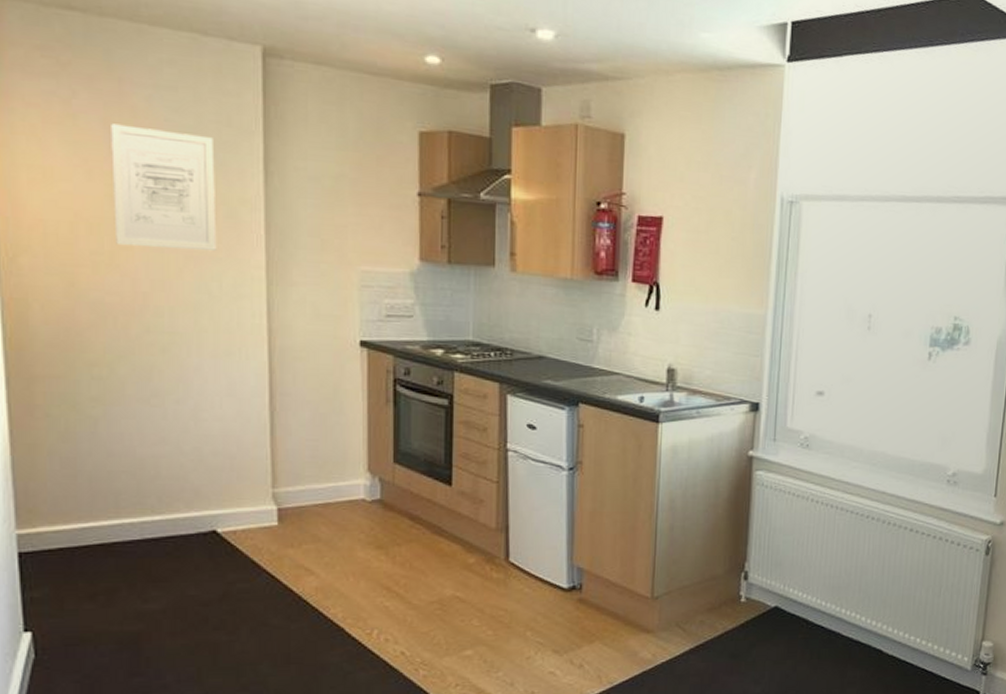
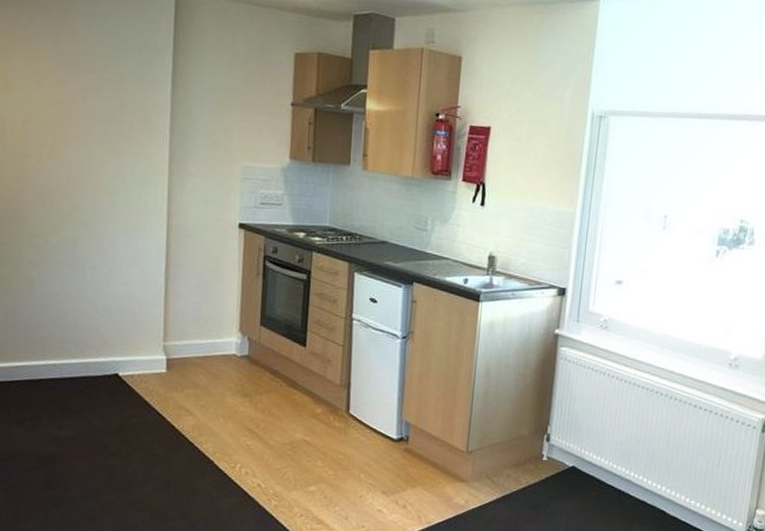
wall art: present [111,123,217,250] -> none [55,43,135,146]

